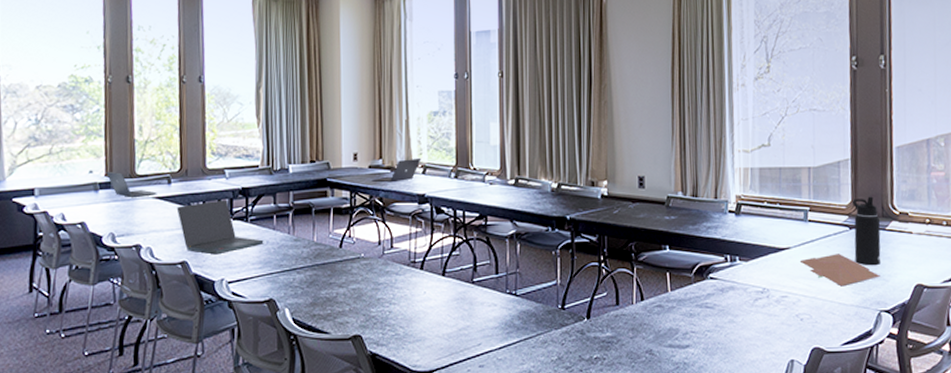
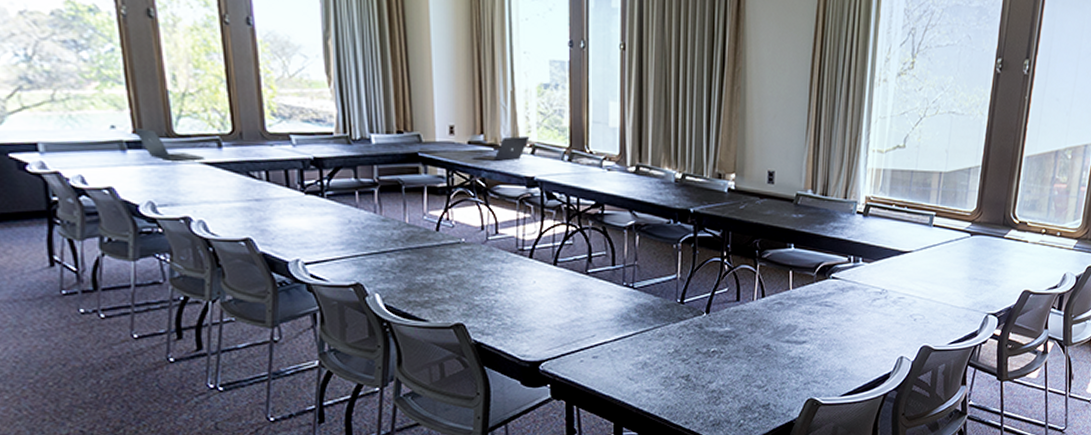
laptop: present [176,200,264,255] -> none [232,170,345,233]
papers: present [799,254,880,287] -> none [920,259,993,290]
water bottle: present [851,196,881,265] -> none [971,204,1001,271]

